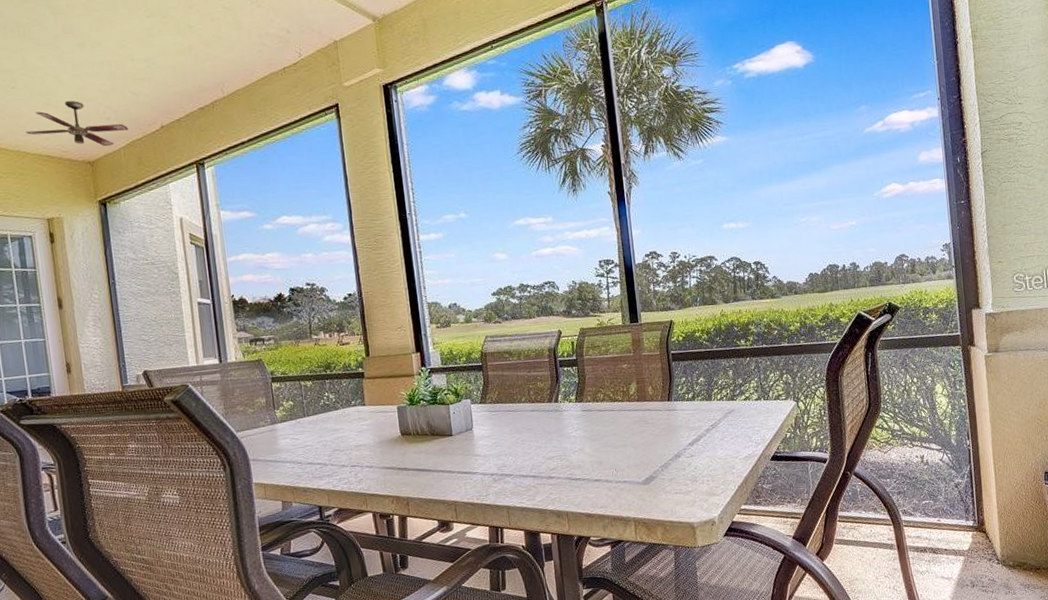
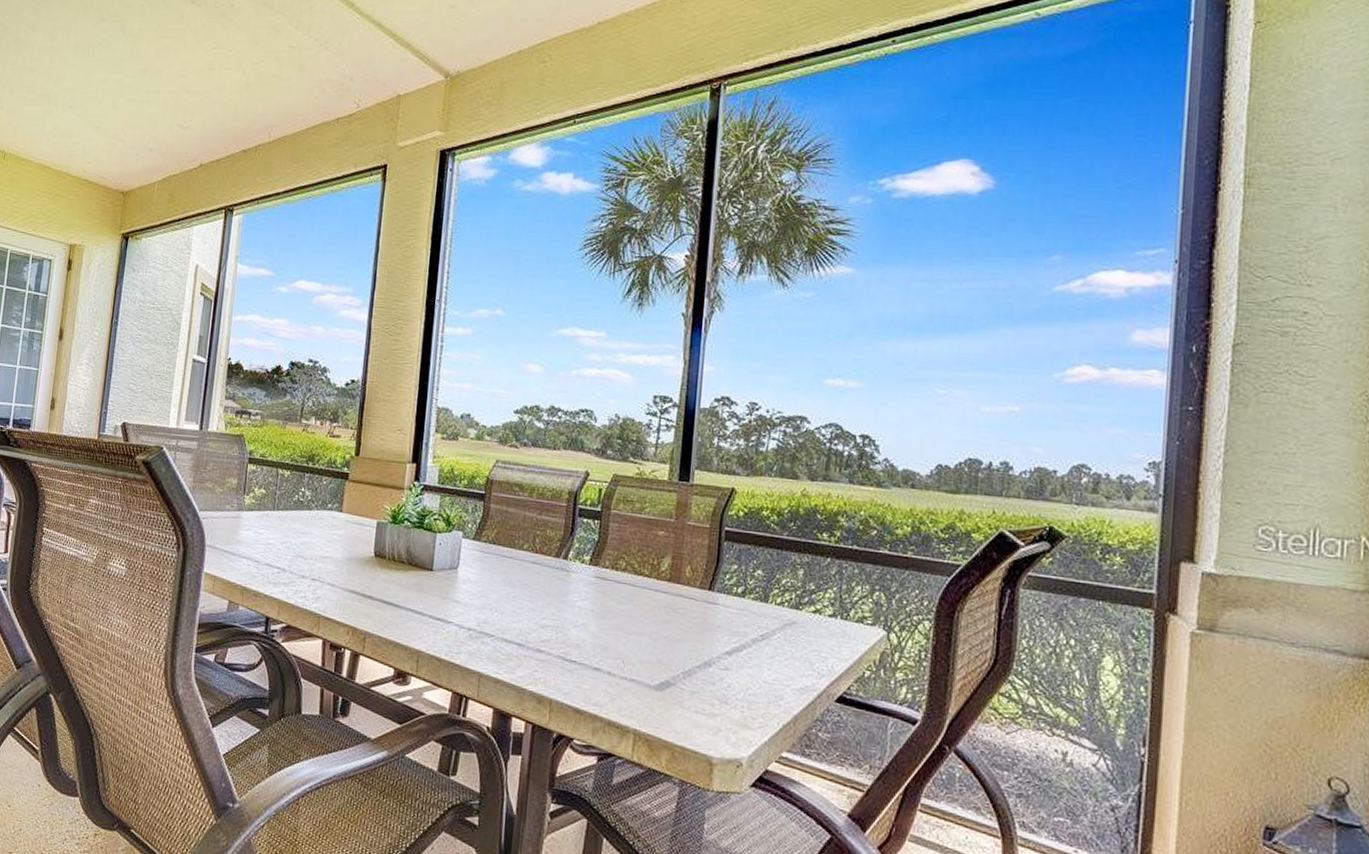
ceiling fan: present [26,100,128,147] -> none [71,126,168,179]

